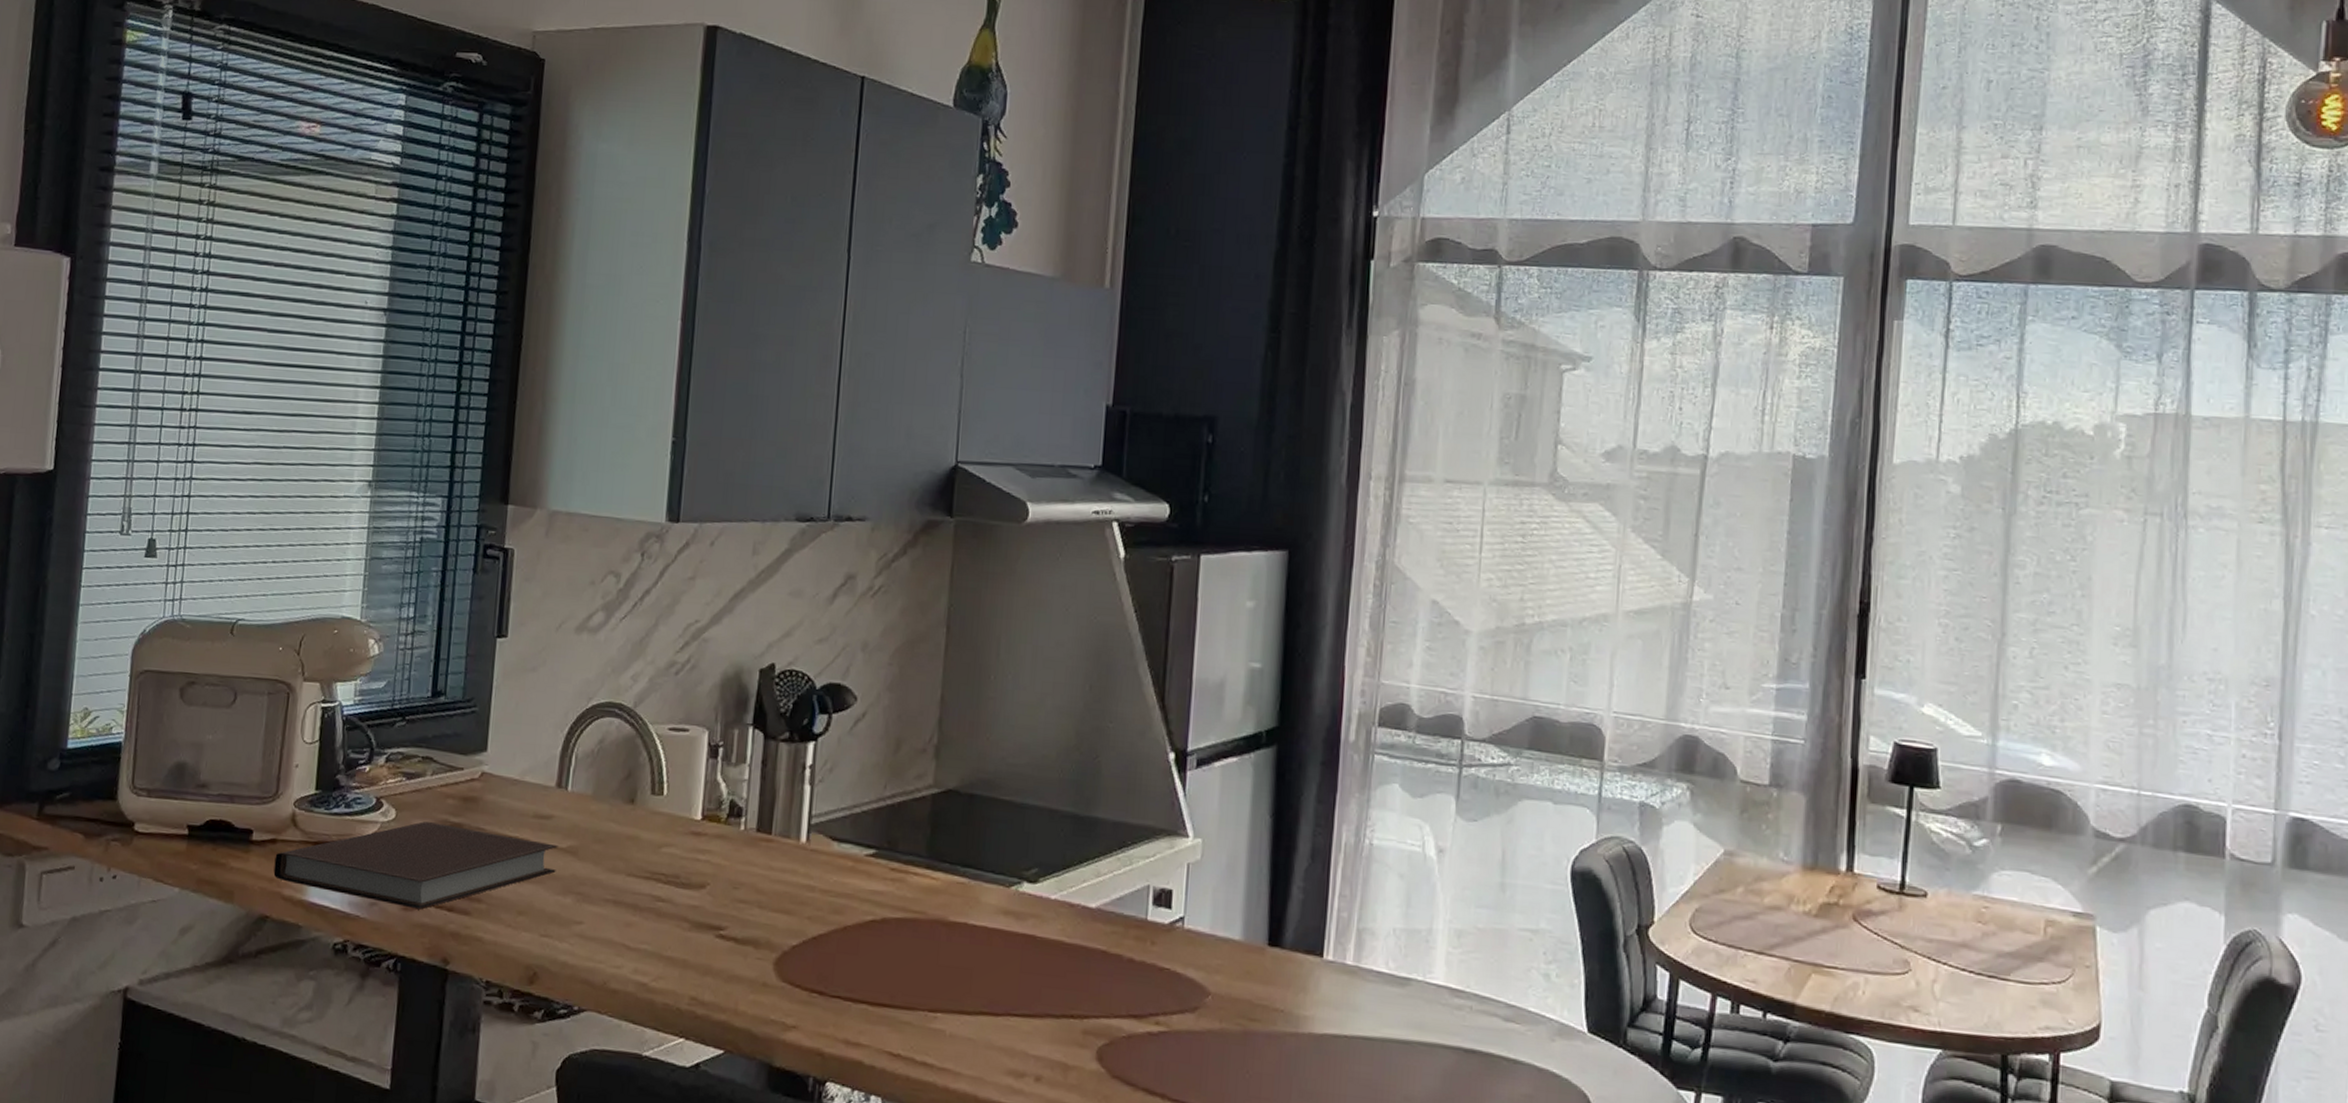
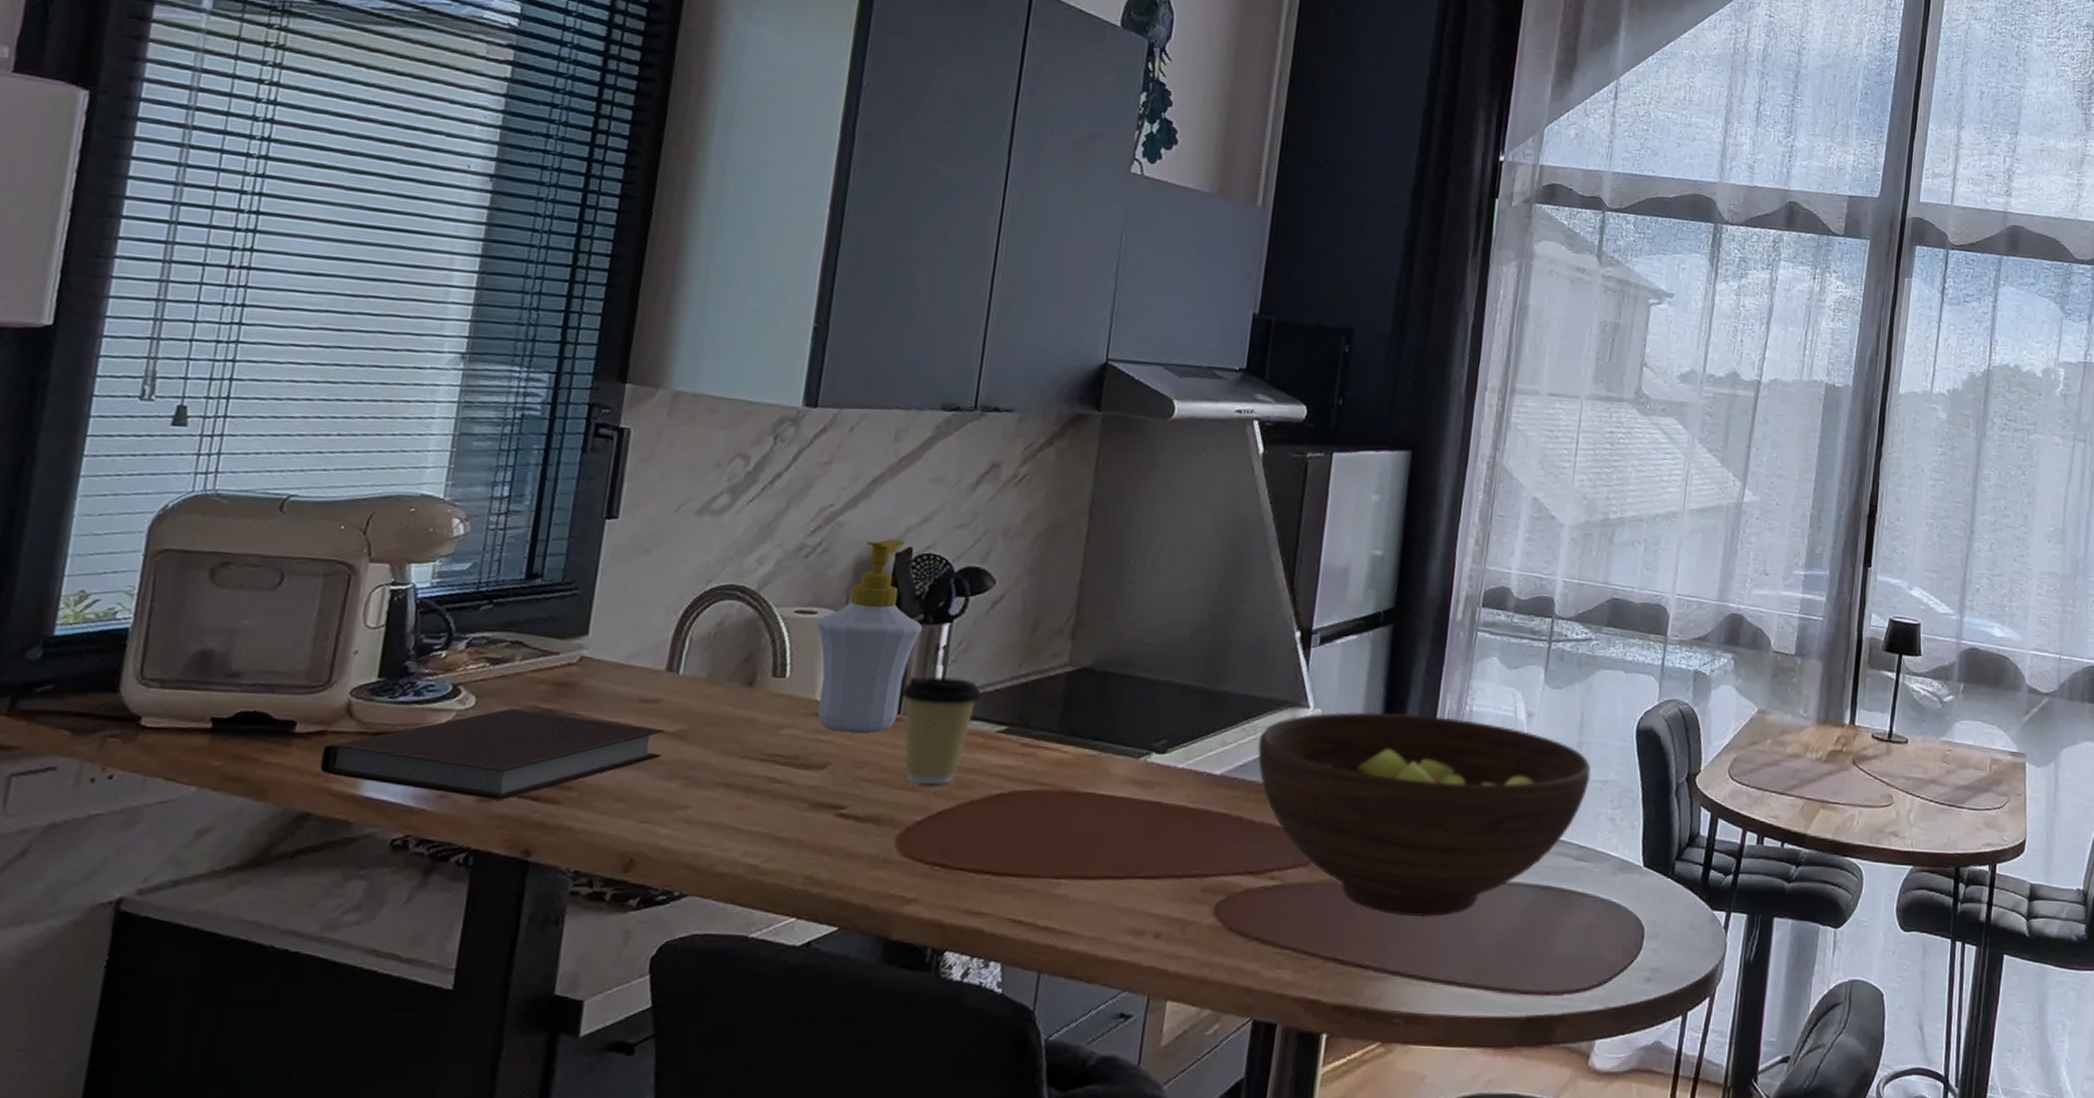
soap bottle: none [689,655,789,854] -> present [816,539,923,734]
coffee cup: none [771,796,850,909] -> present [900,676,982,785]
fruit bowl: none [1134,843,1518,1078] -> present [1257,712,1591,918]

